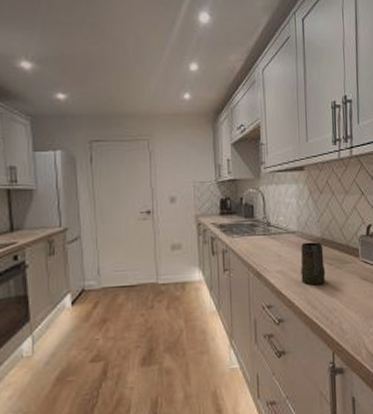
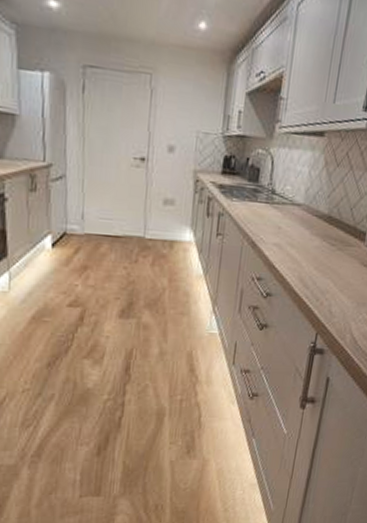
mug: present [300,242,326,286] -> none [298,217,329,265]

